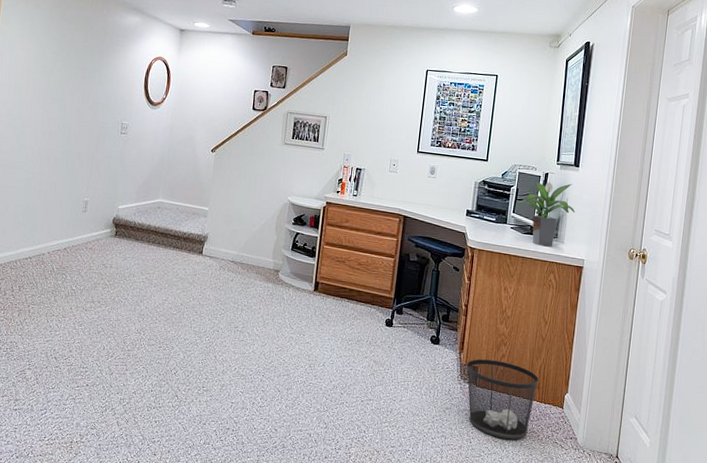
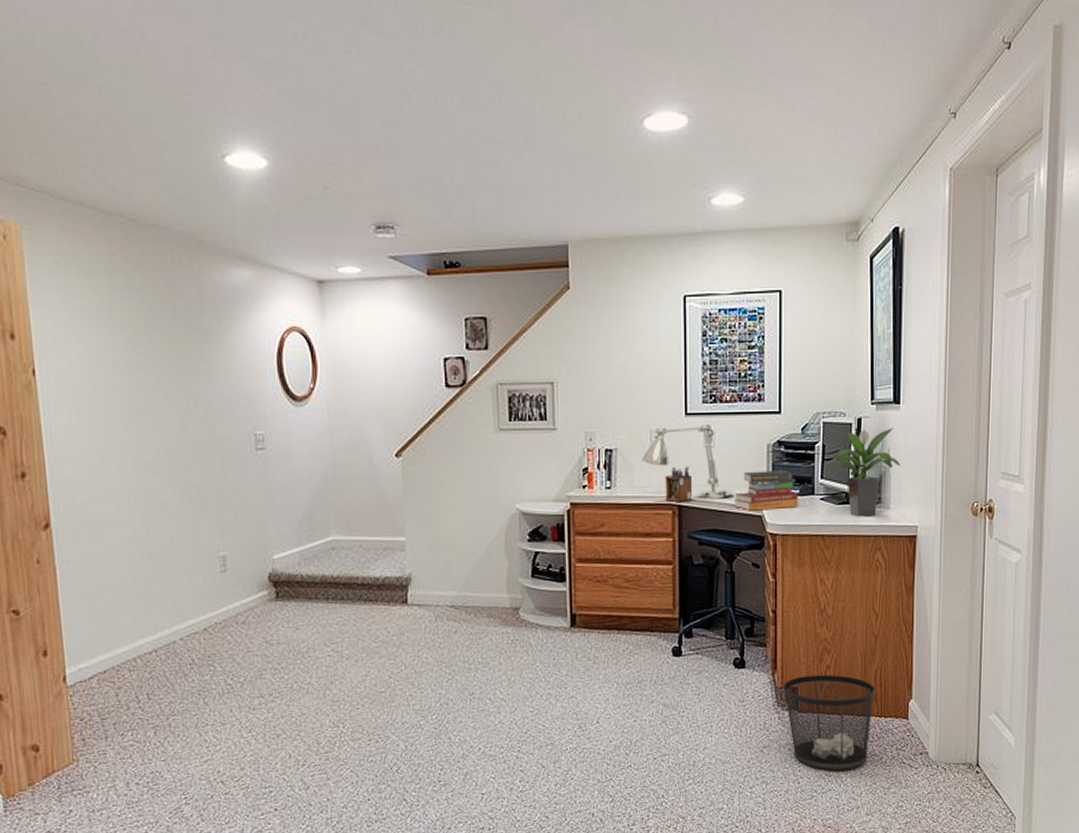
desk lamp: none [381,158,446,217] -> present [641,425,734,499]
desk organizer: none [395,187,417,214] -> present [665,466,693,503]
books: none [445,199,494,231] -> present [734,470,799,511]

